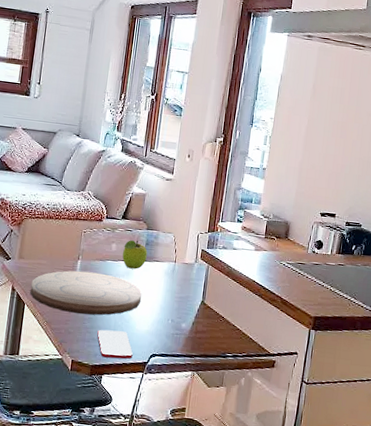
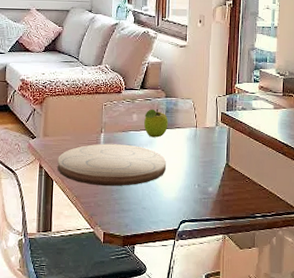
smartphone: present [97,329,133,359] -> none [126,199,163,228]

